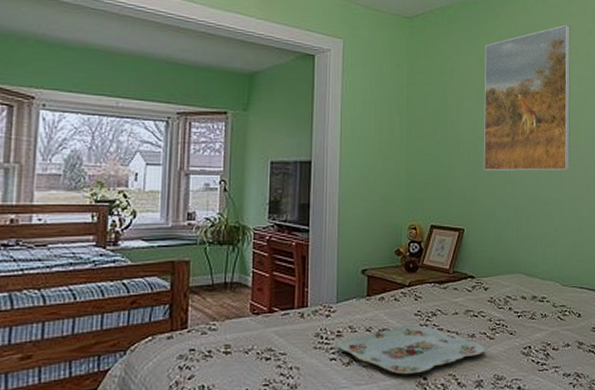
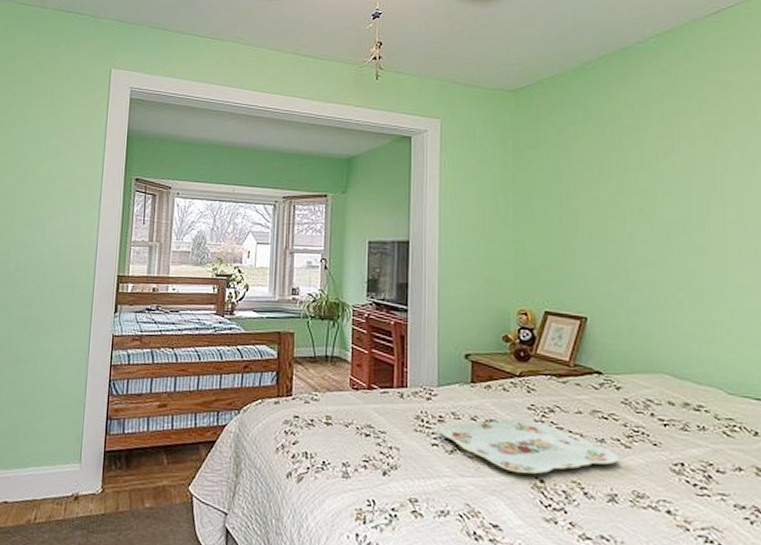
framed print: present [483,24,571,172] -> none [607,80,733,254]

